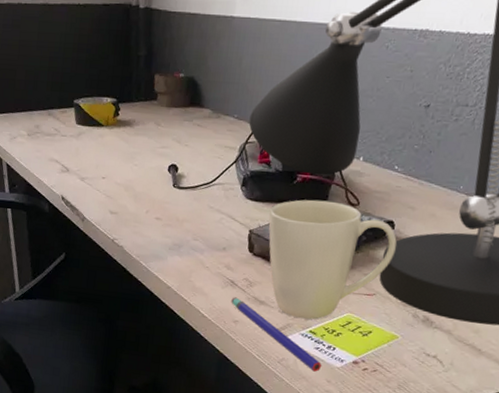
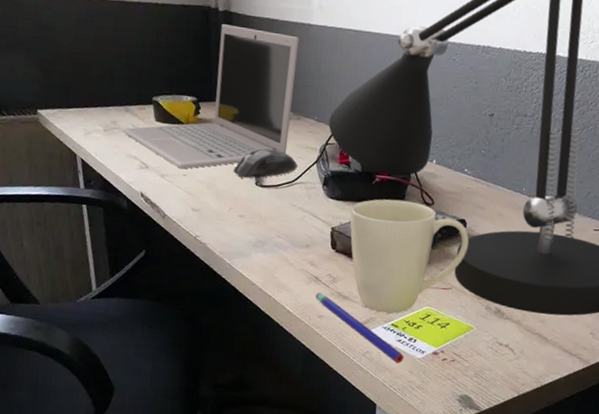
laptop: none [45,22,221,172] -> present [123,24,299,169]
mouse: none [151,149,217,180] -> present [233,148,299,179]

